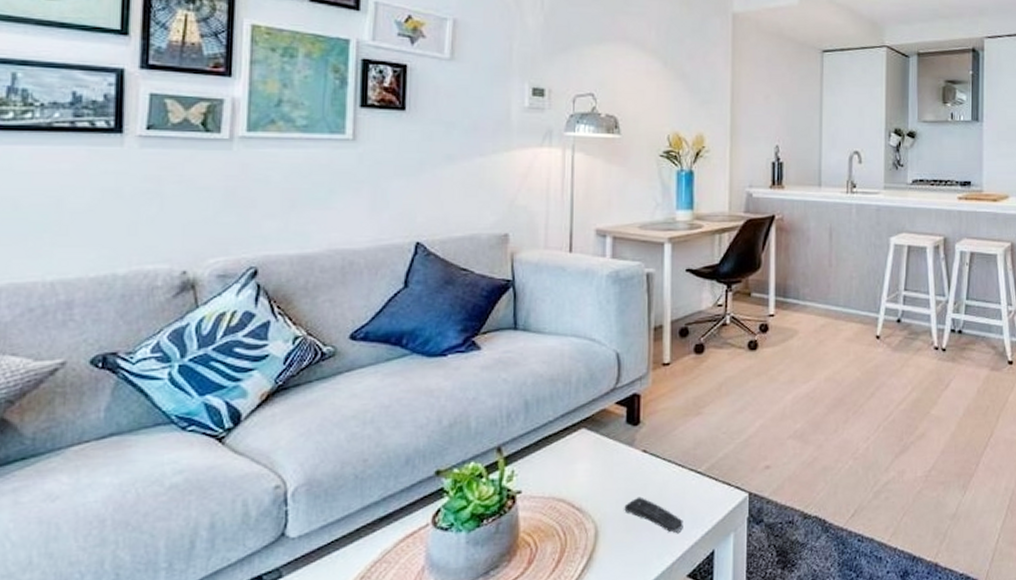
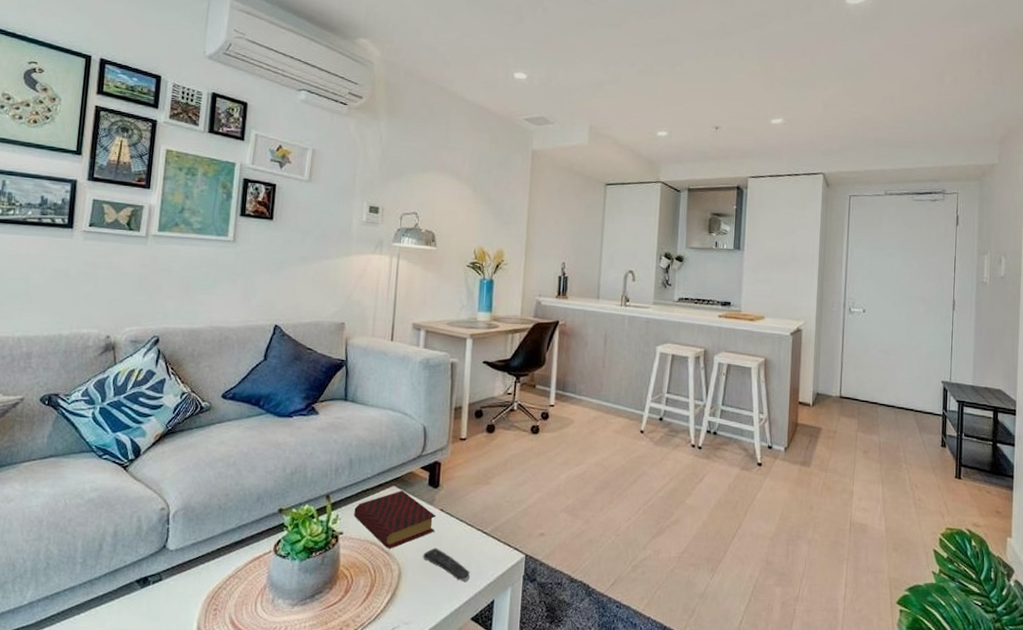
book: none [534,432,638,505] -> present [354,490,437,549]

